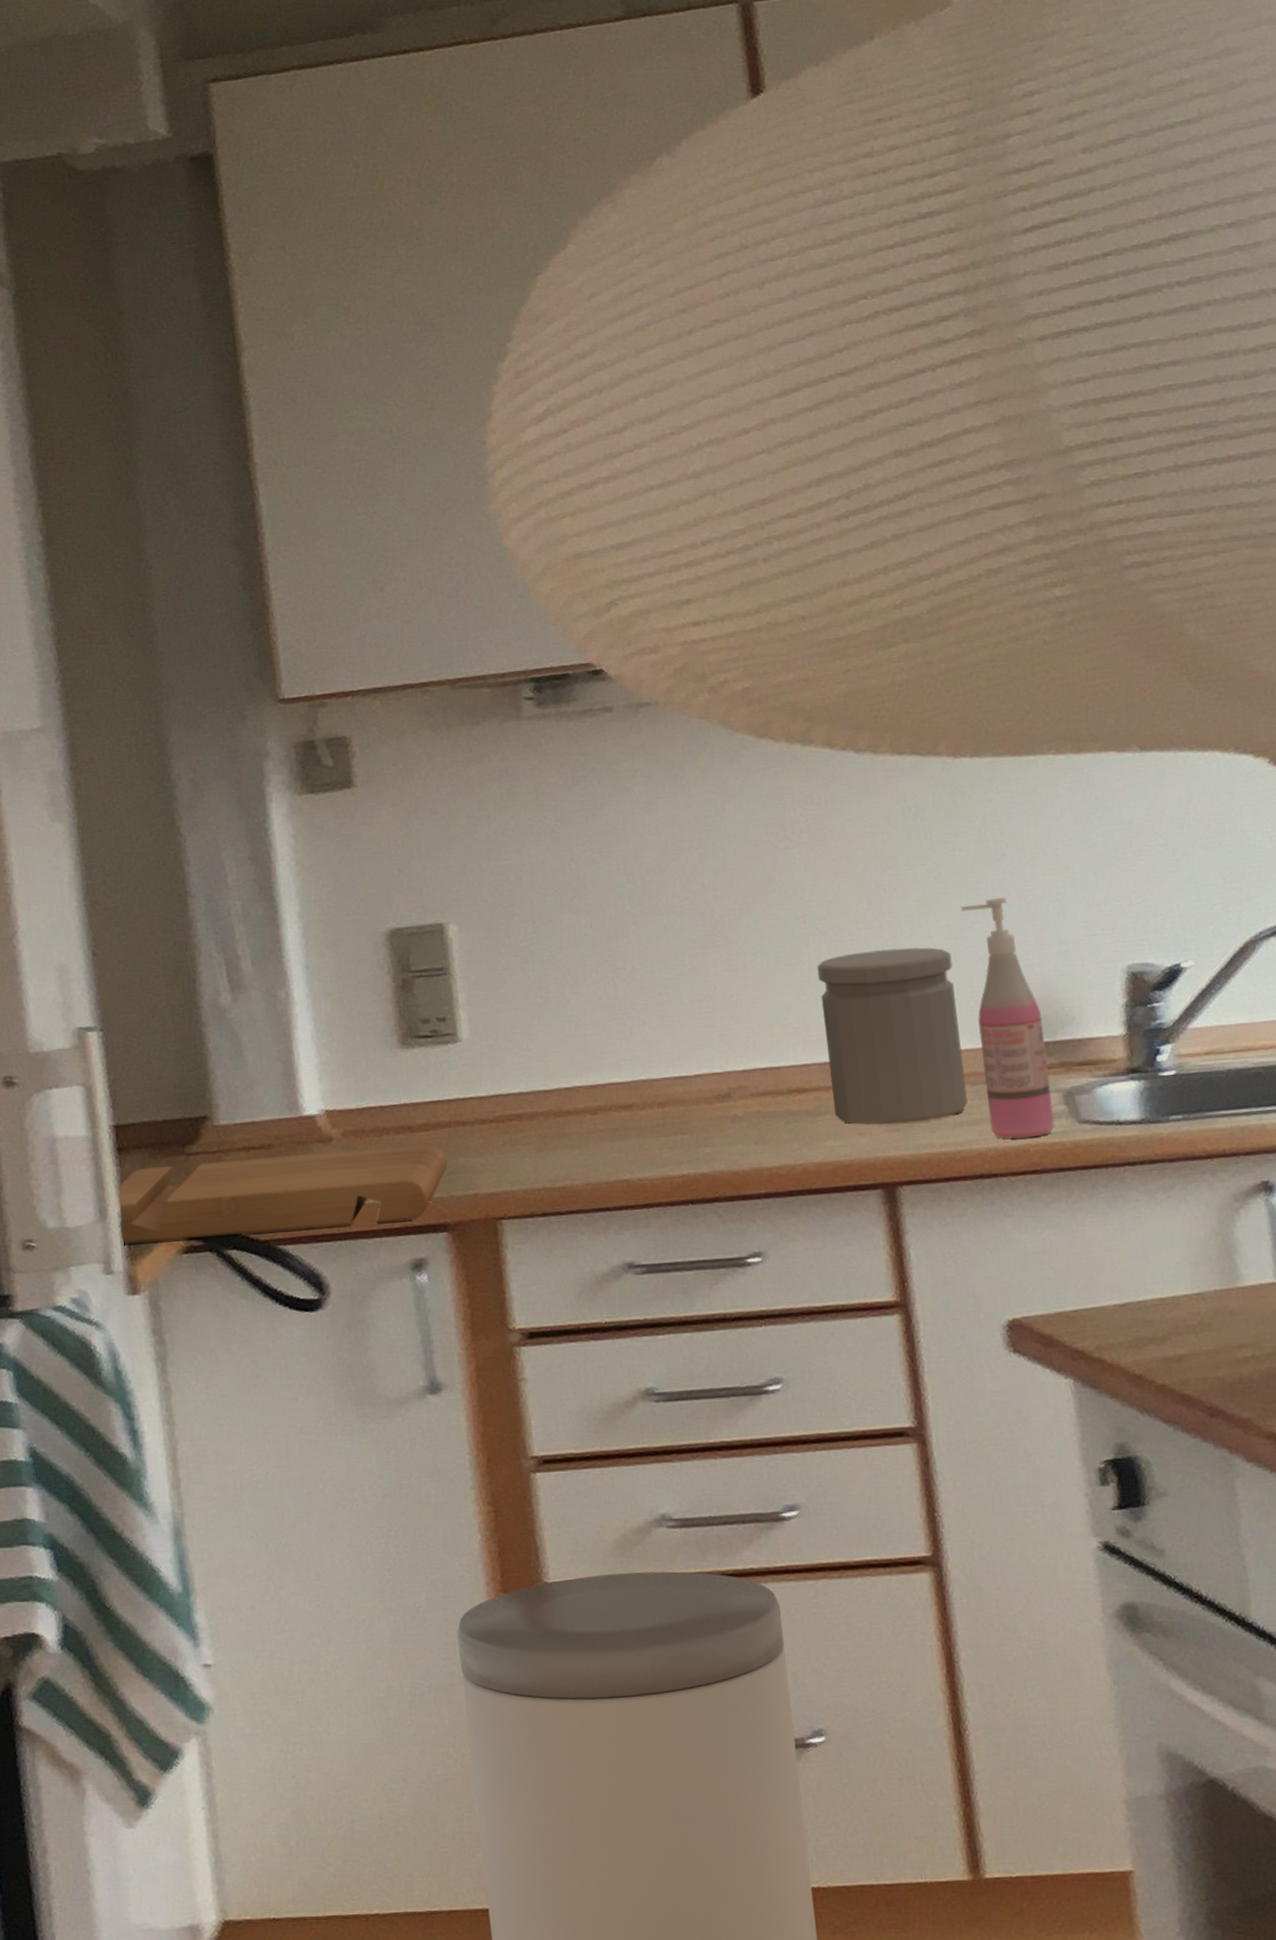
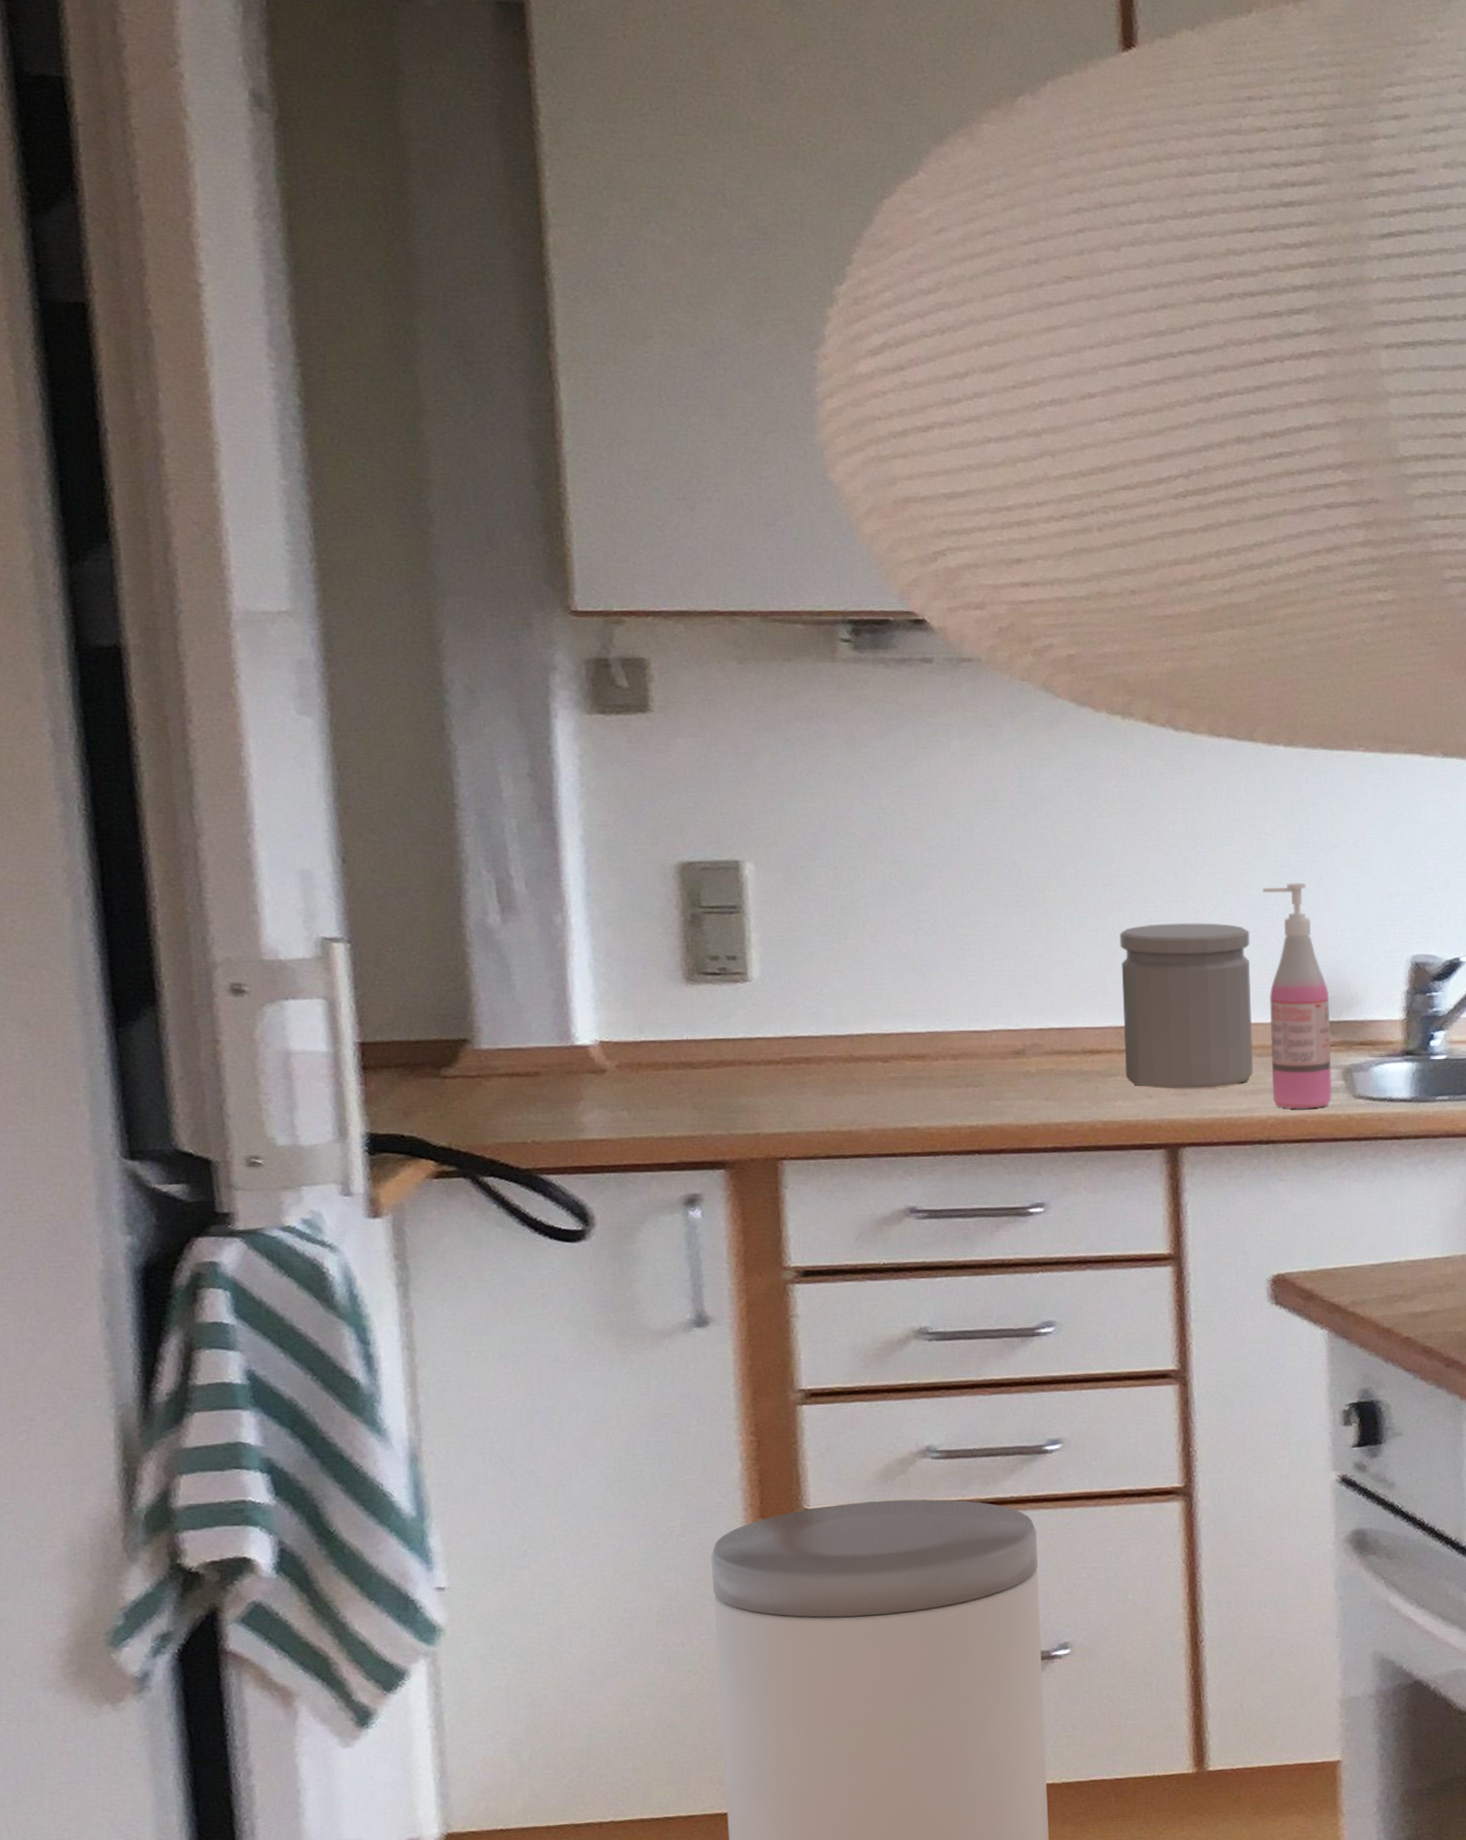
cutting board: present [117,1143,448,1244] -> none [361,1080,730,1165]

